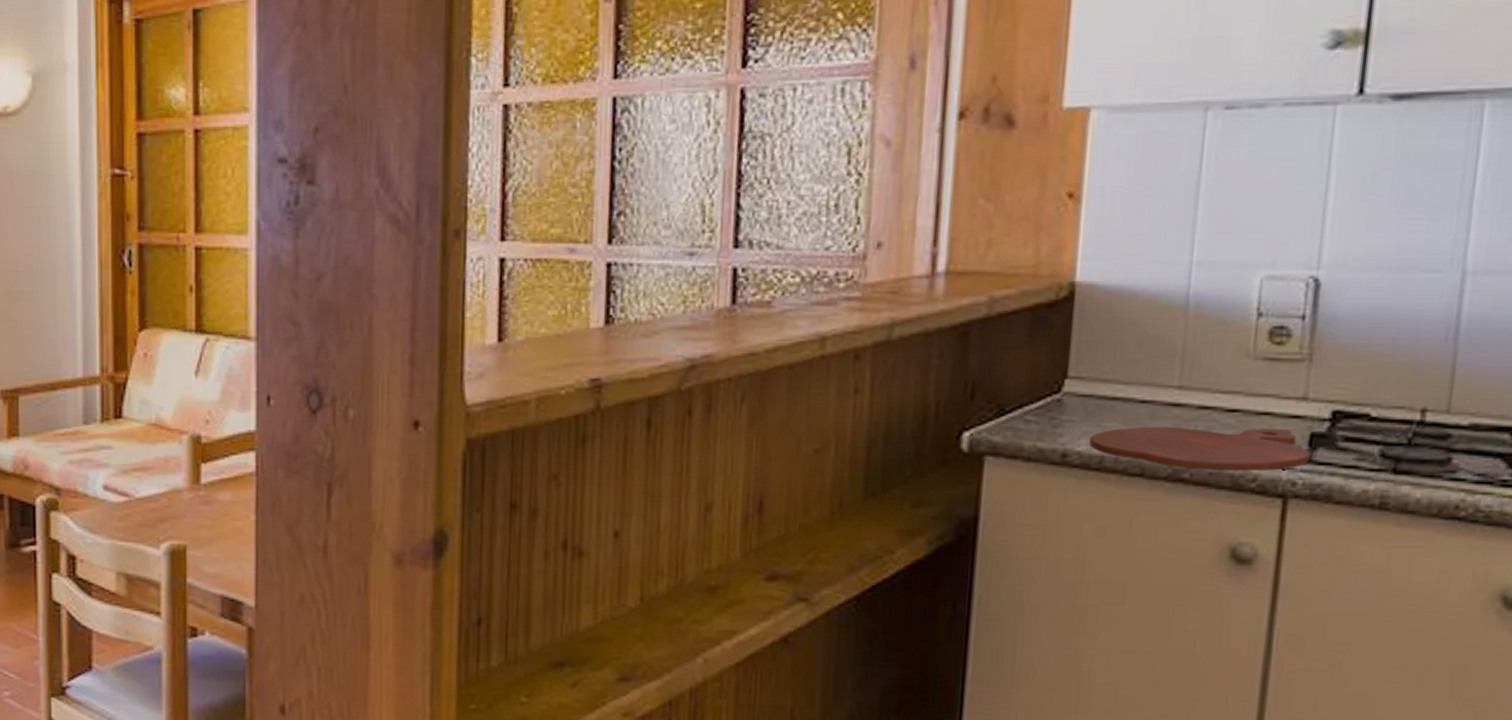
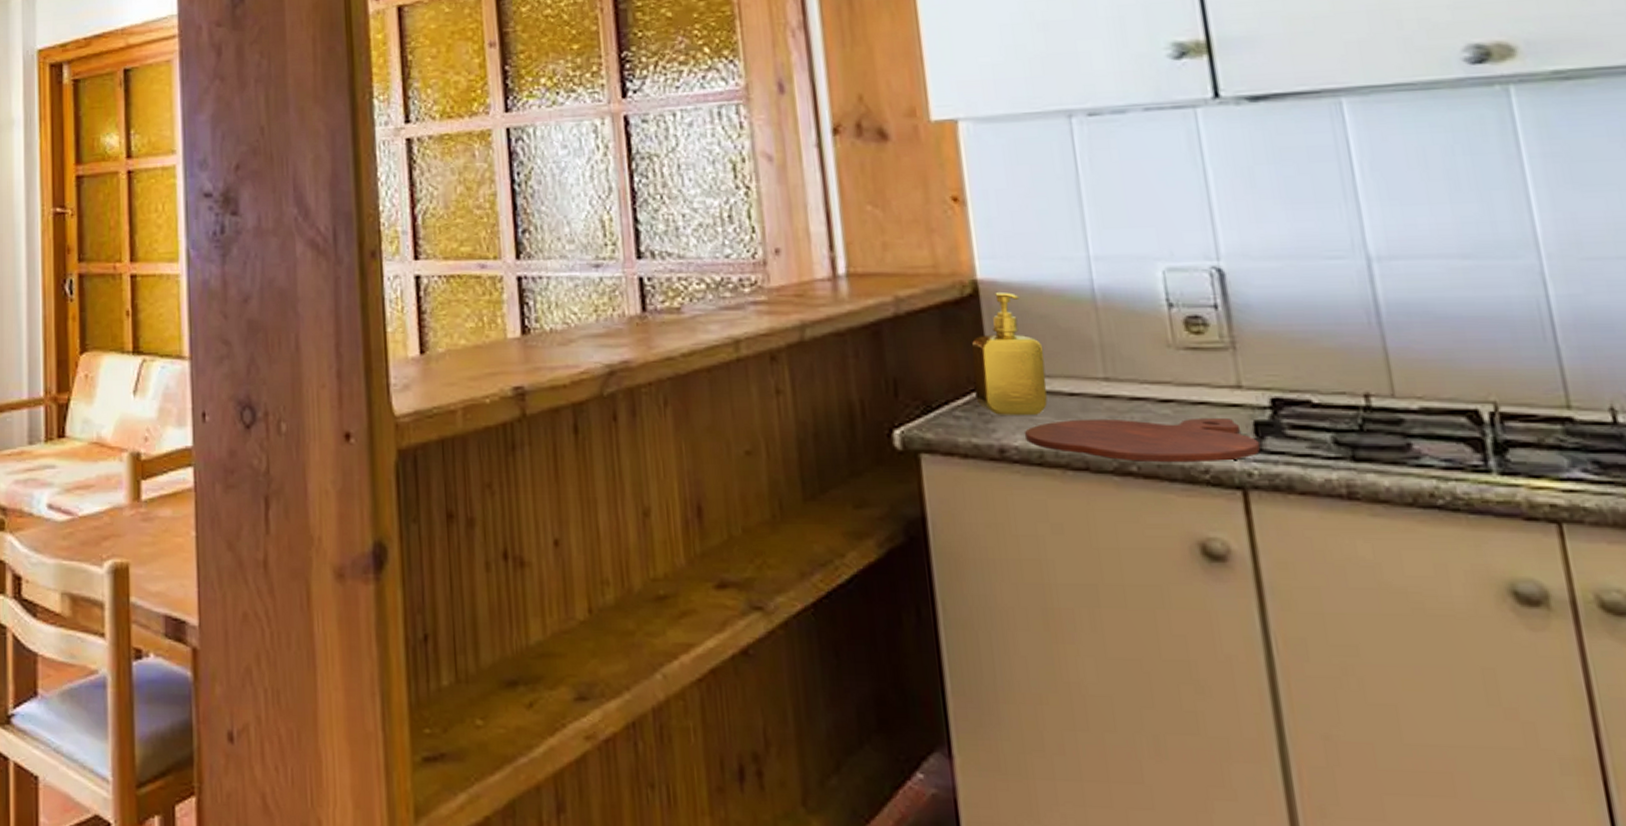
soap dispenser: none [1049,295,1126,421] -> present [971,291,1048,415]

